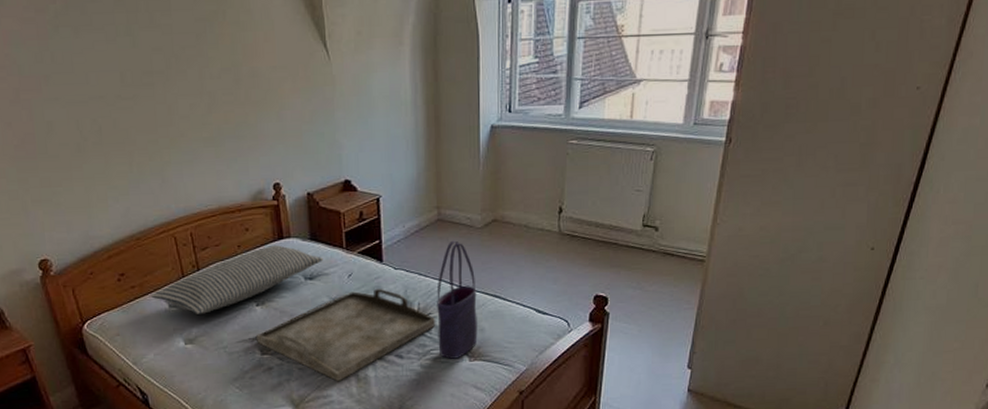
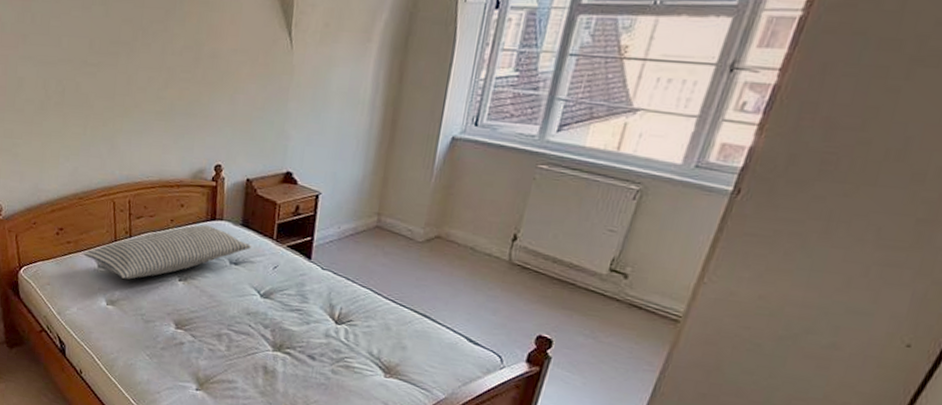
serving tray: present [256,289,436,382] -> none [173,284,357,370]
tote bag: present [437,240,478,359] -> none [353,250,406,372]

